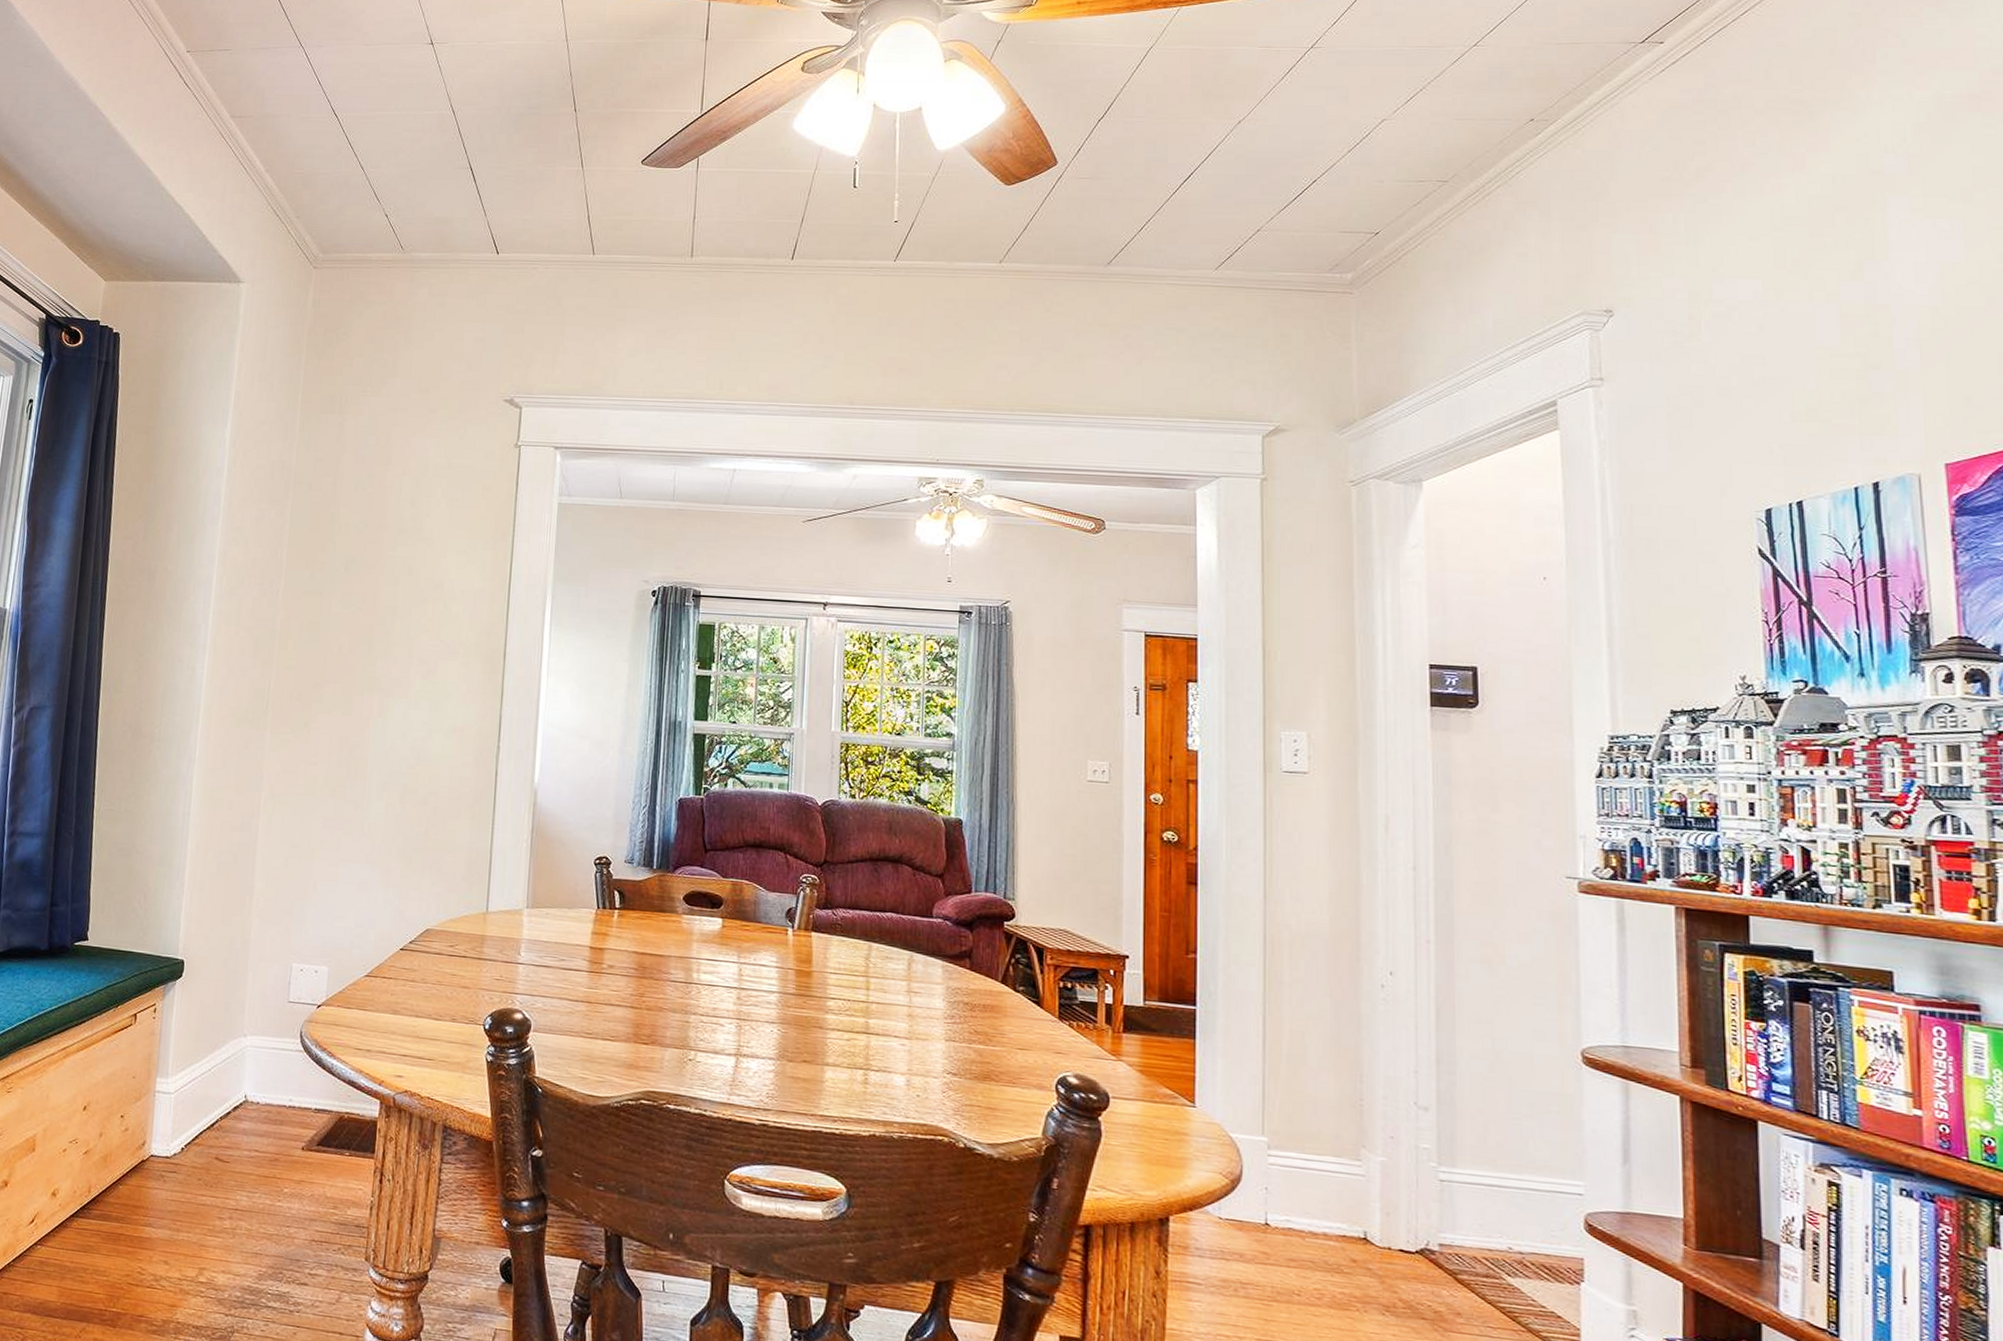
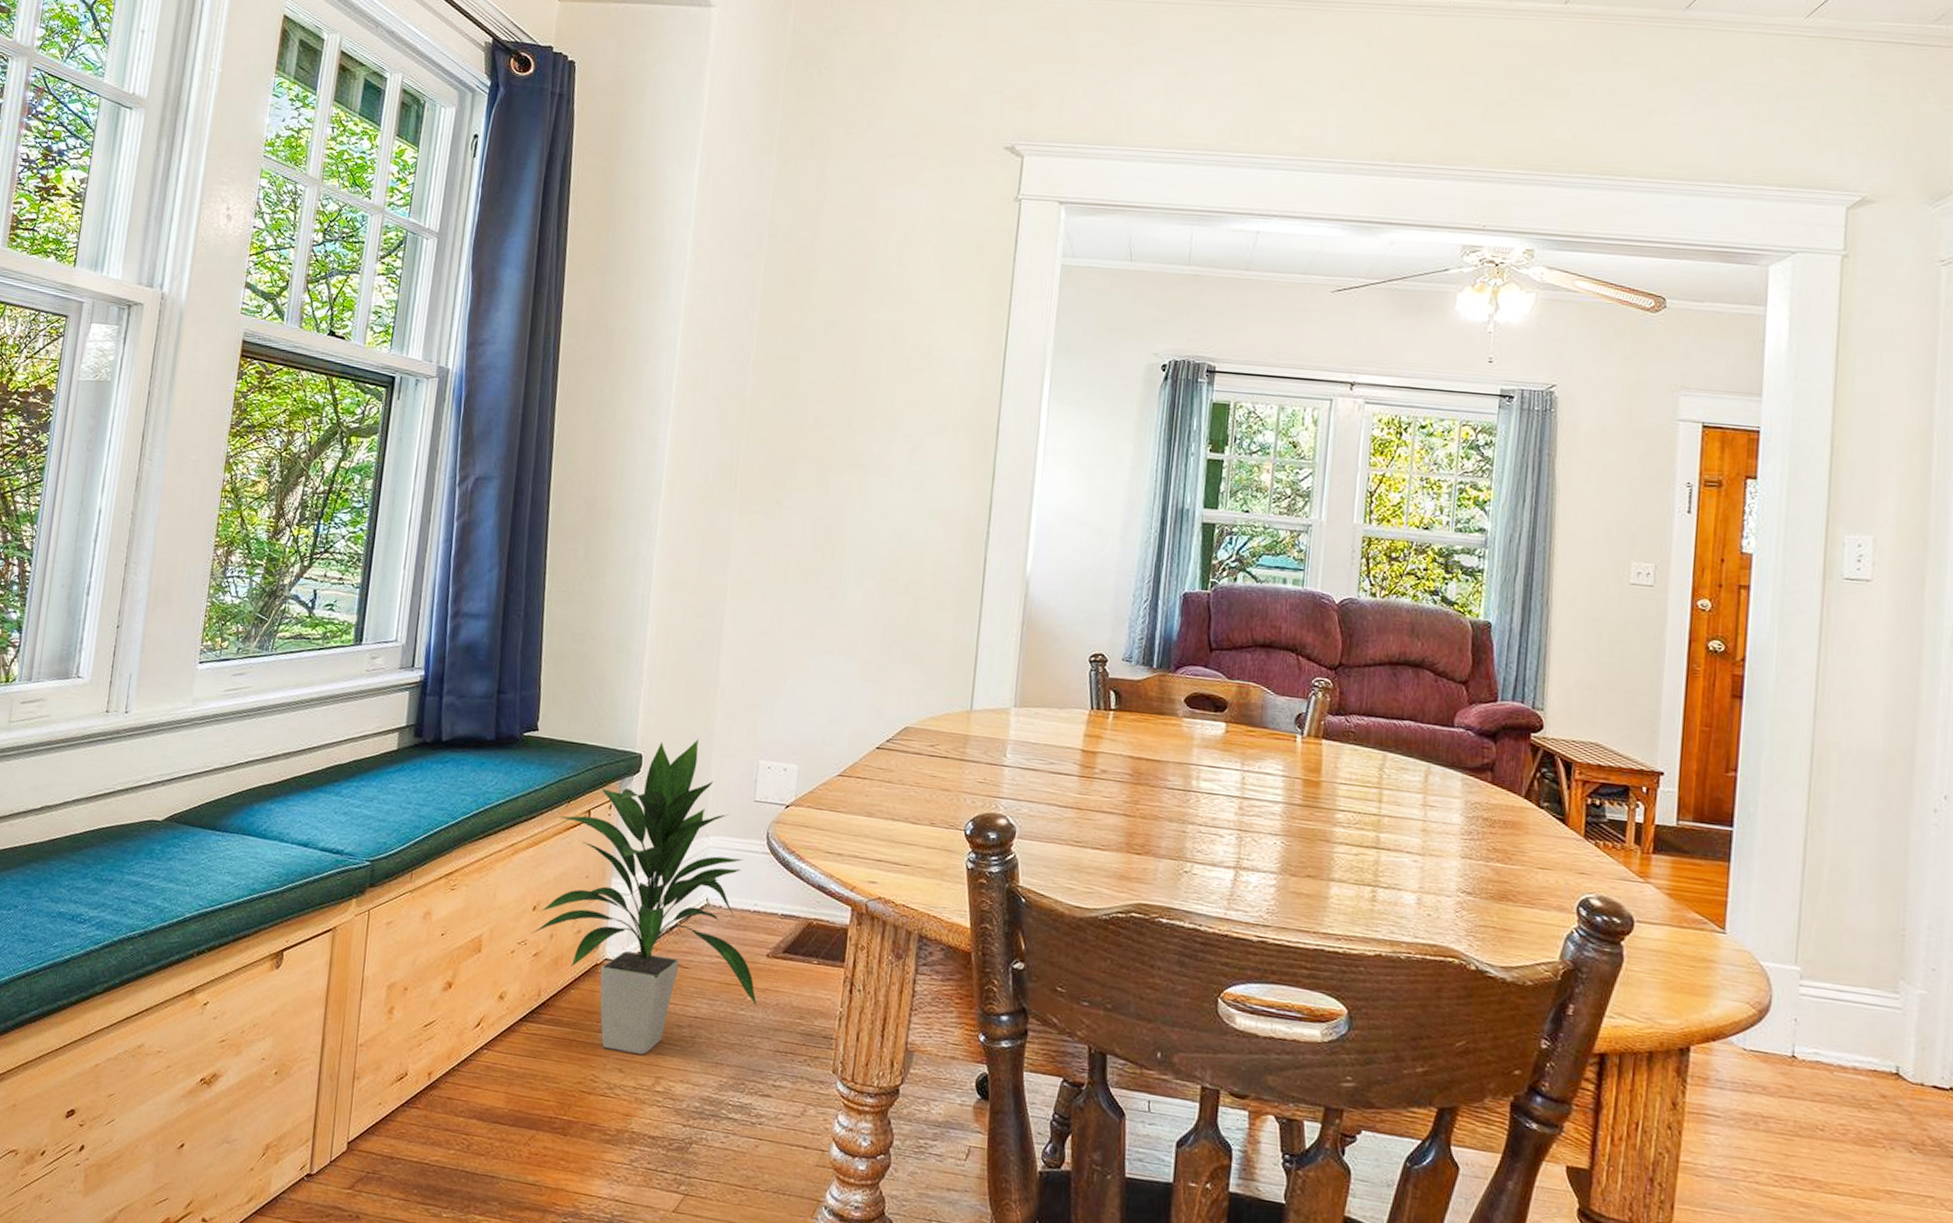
indoor plant: none [81,944,293,1247] -> present [530,739,757,1055]

